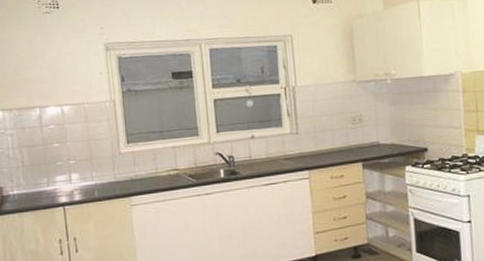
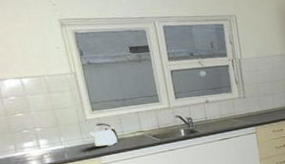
kettle: none [122,157,151,185] -> present [89,122,118,147]

